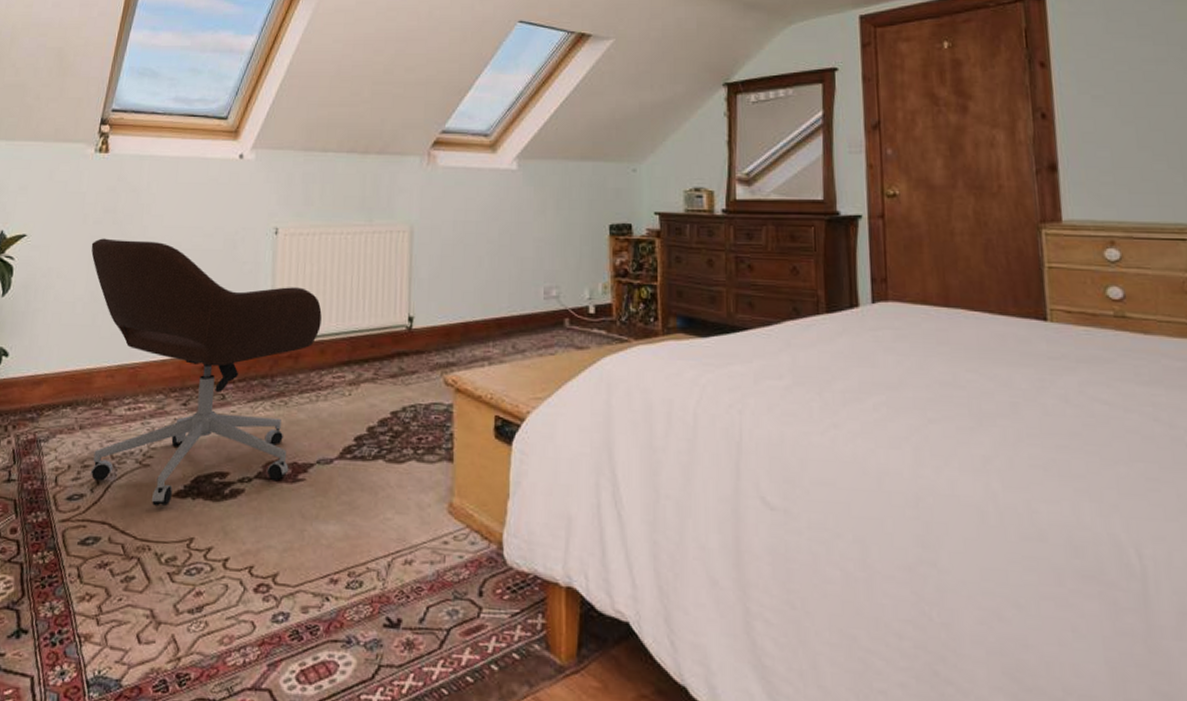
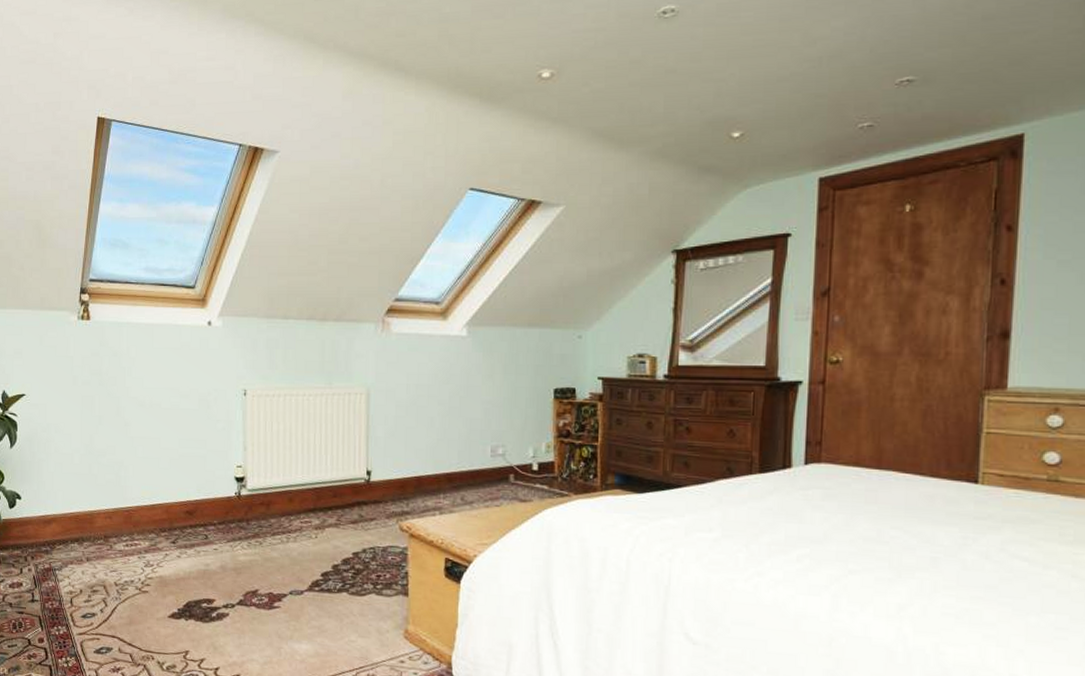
office chair: present [90,238,322,507] -> none [82,398,289,625]

